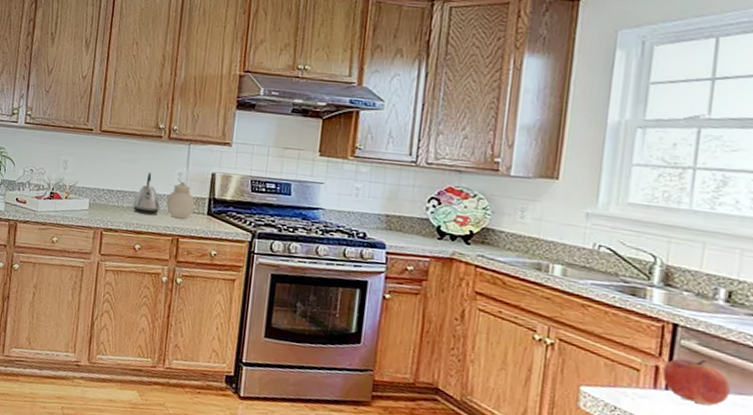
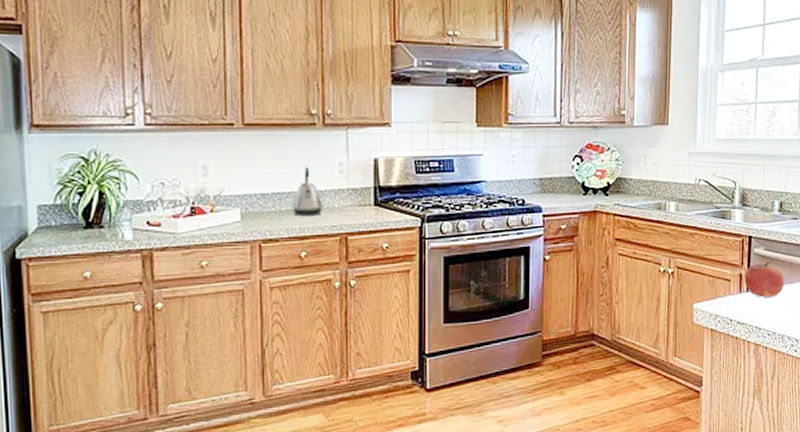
jar: present [166,181,196,220] -> none [329,172,361,215]

